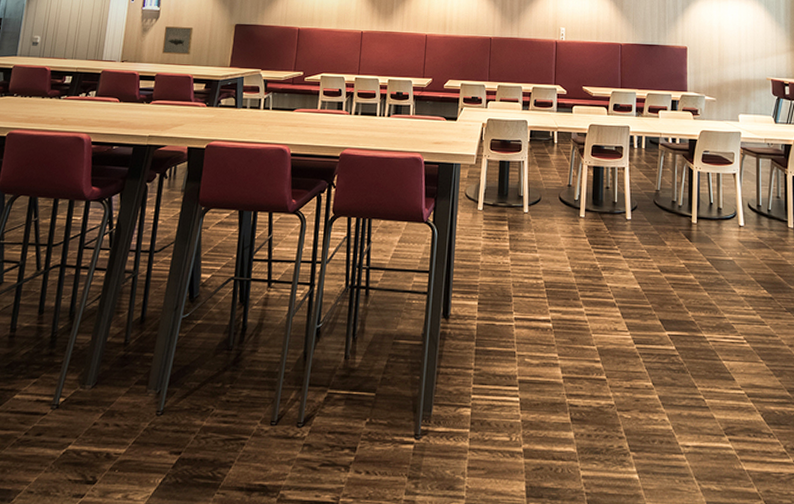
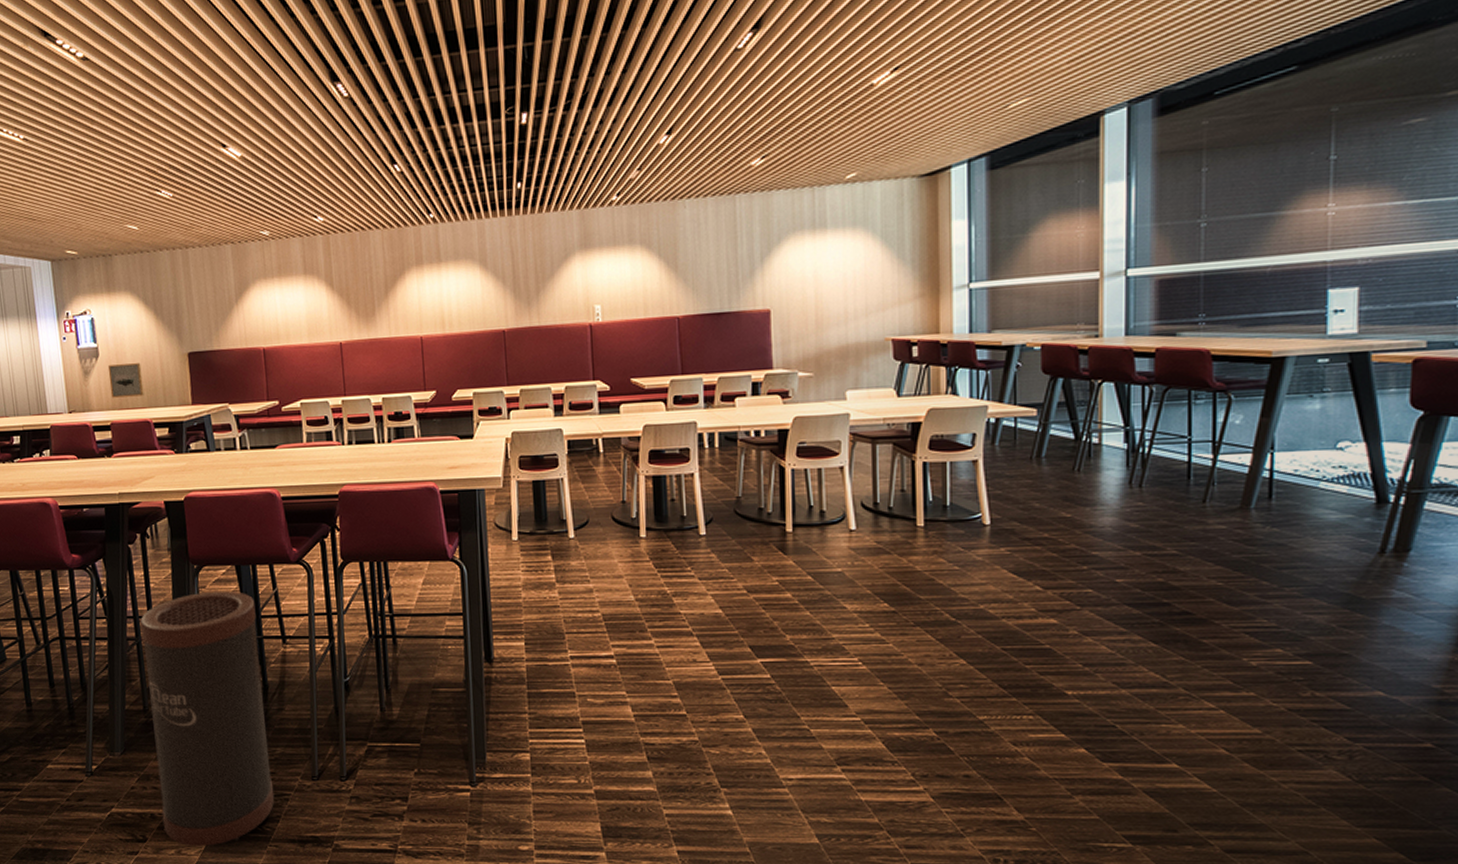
trash can: none [116,232,250,492] -> present [139,590,275,847]

